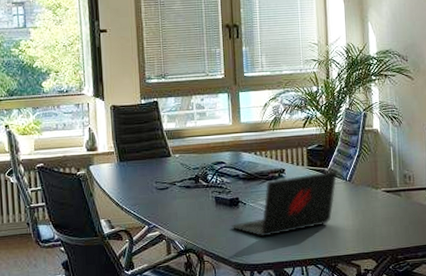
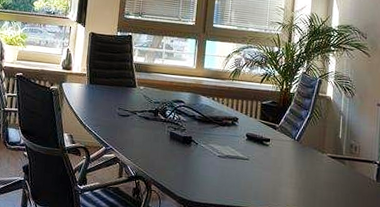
laptop: present [231,171,337,237] -> none [181,126,287,179]

